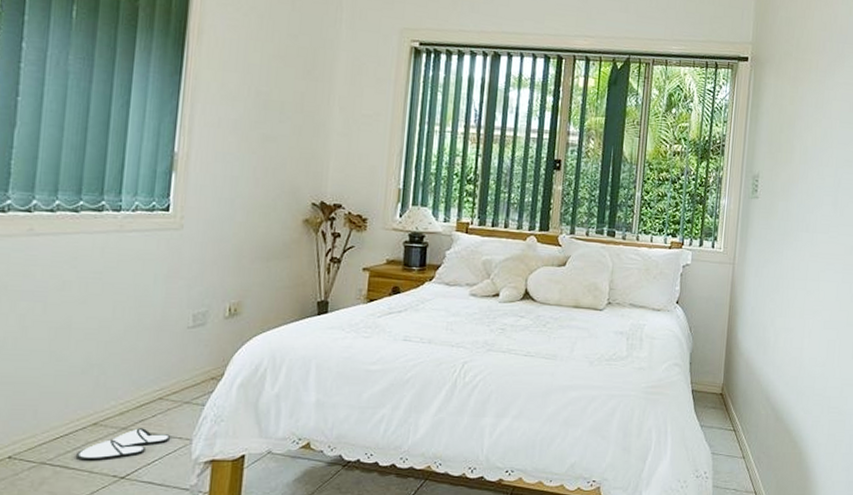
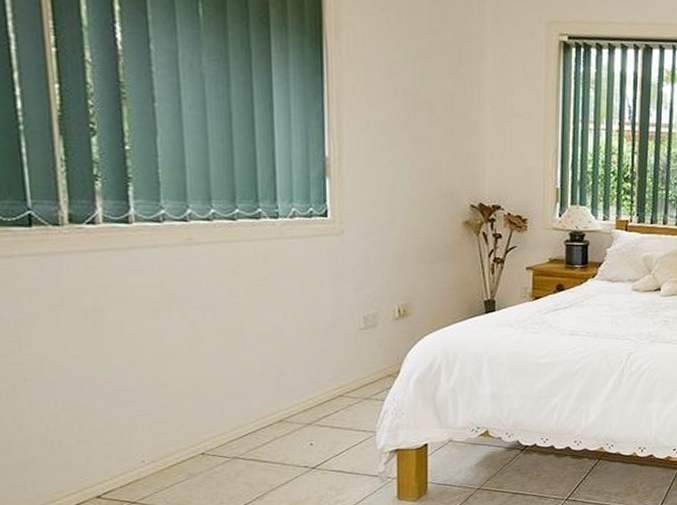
slippers: present [75,428,170,461] -> none [266,423,354,454]

